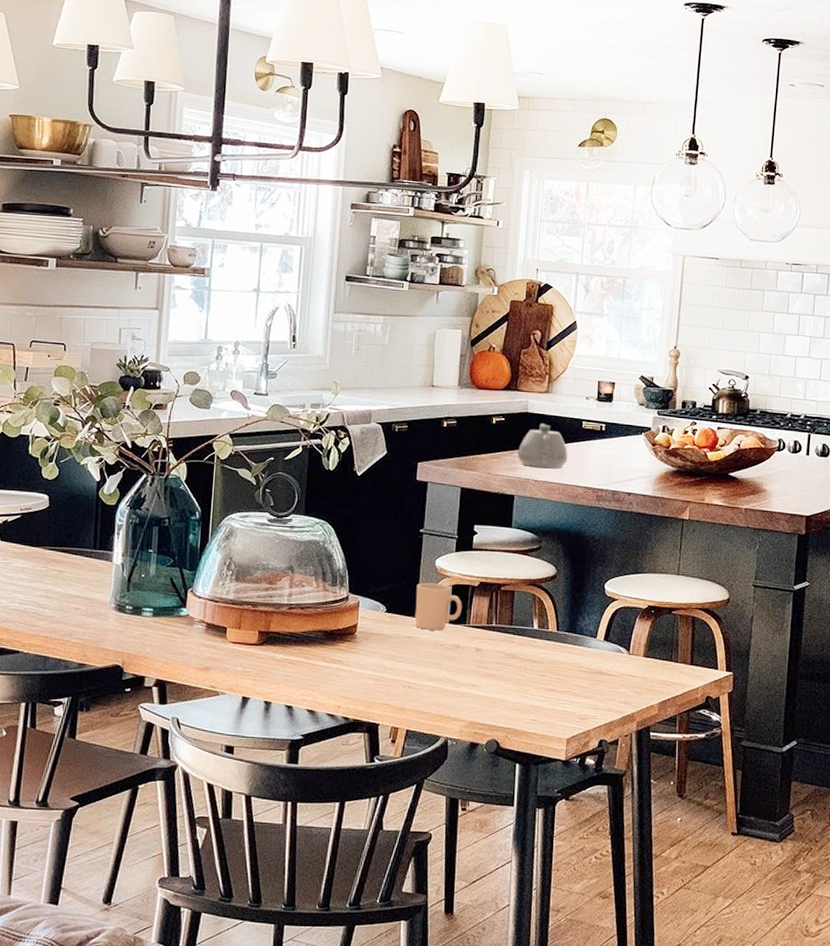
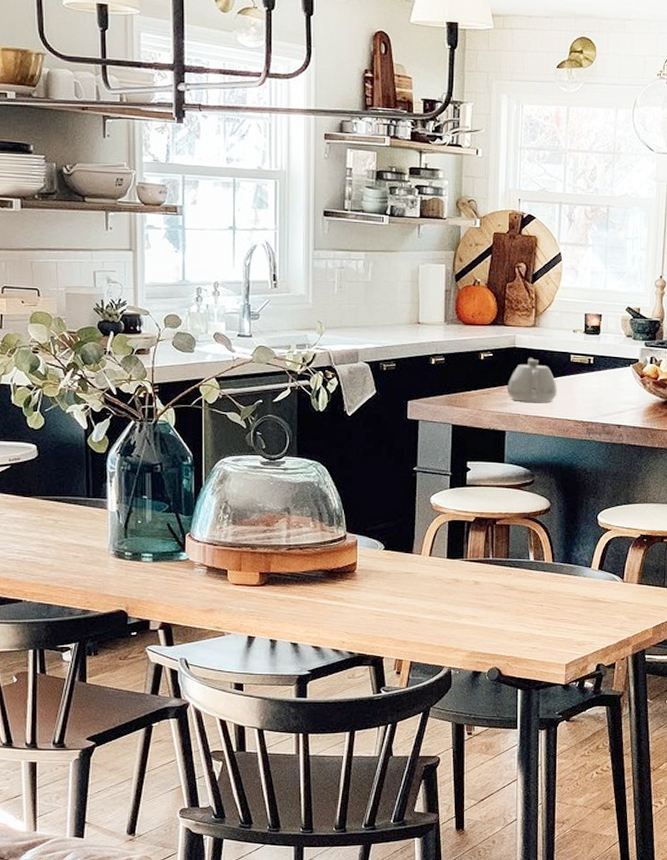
mug: present [415,582,462,630] -> none [413,520,459,566]

